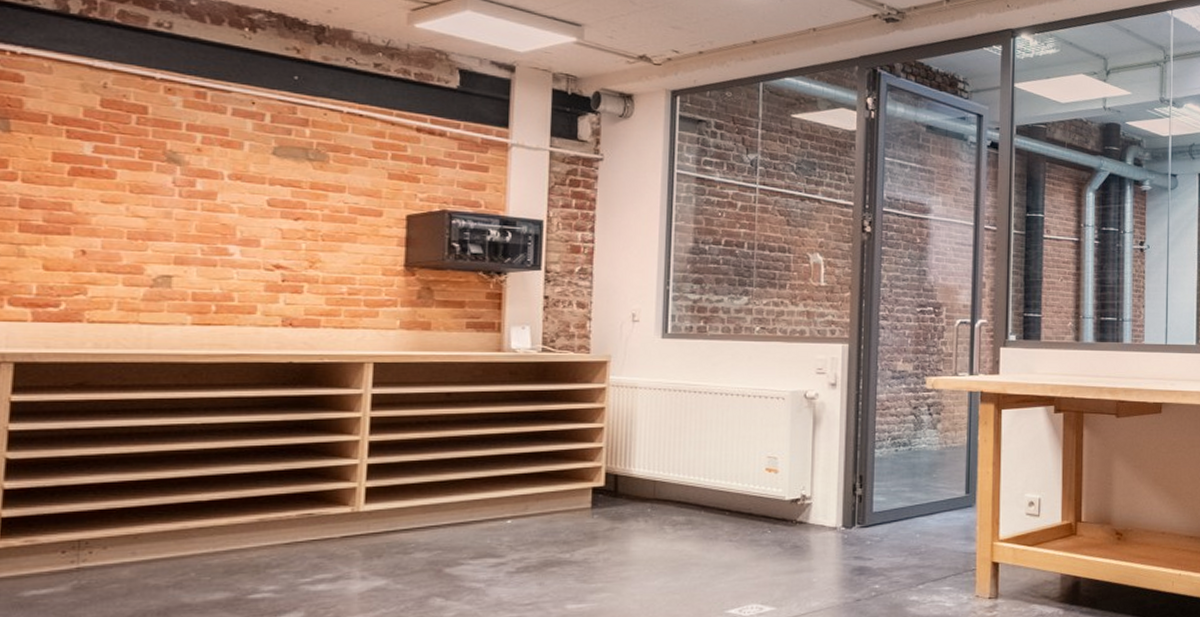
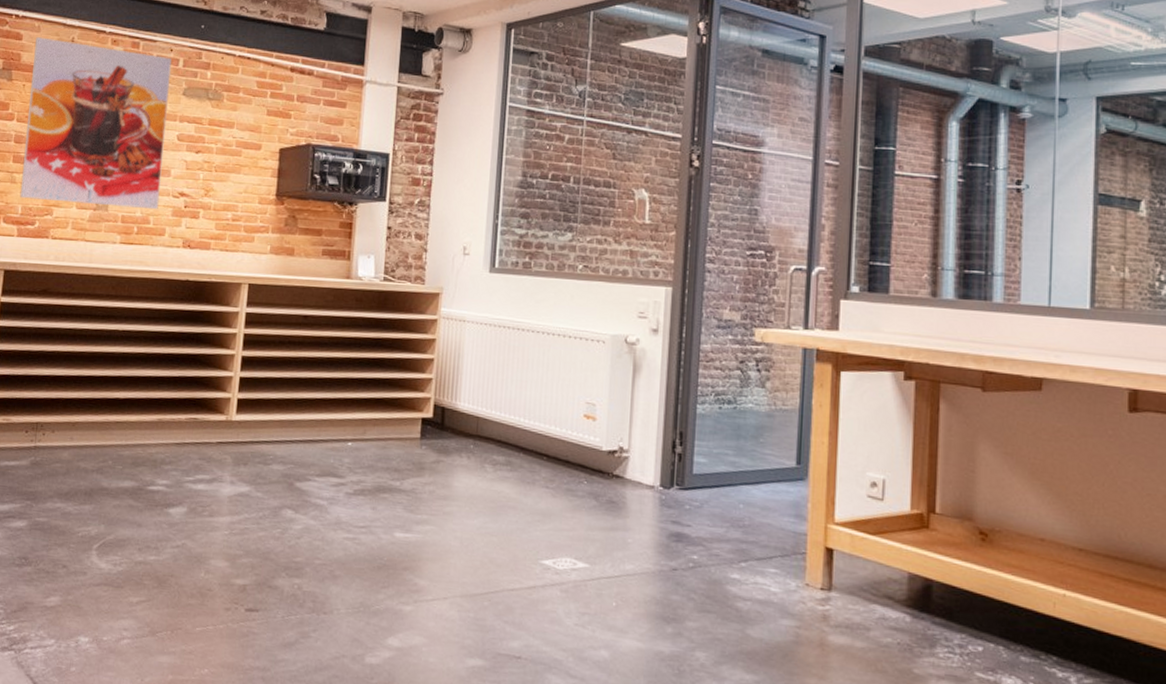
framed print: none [33,80,254,285] -> present [19,37,172,210]

